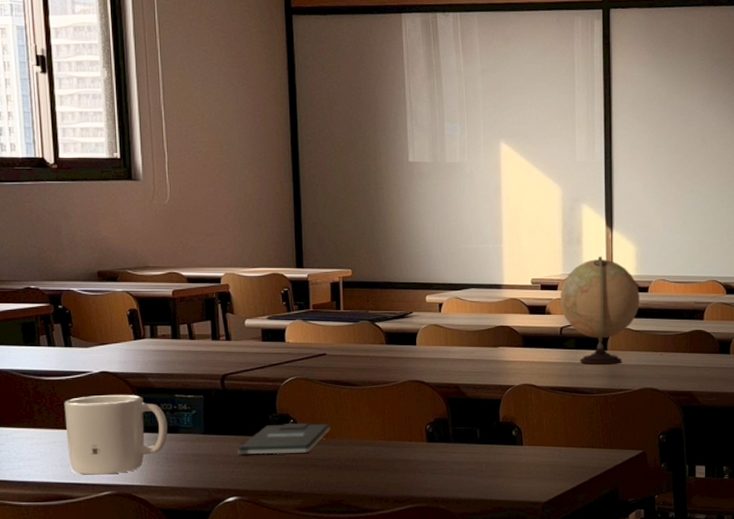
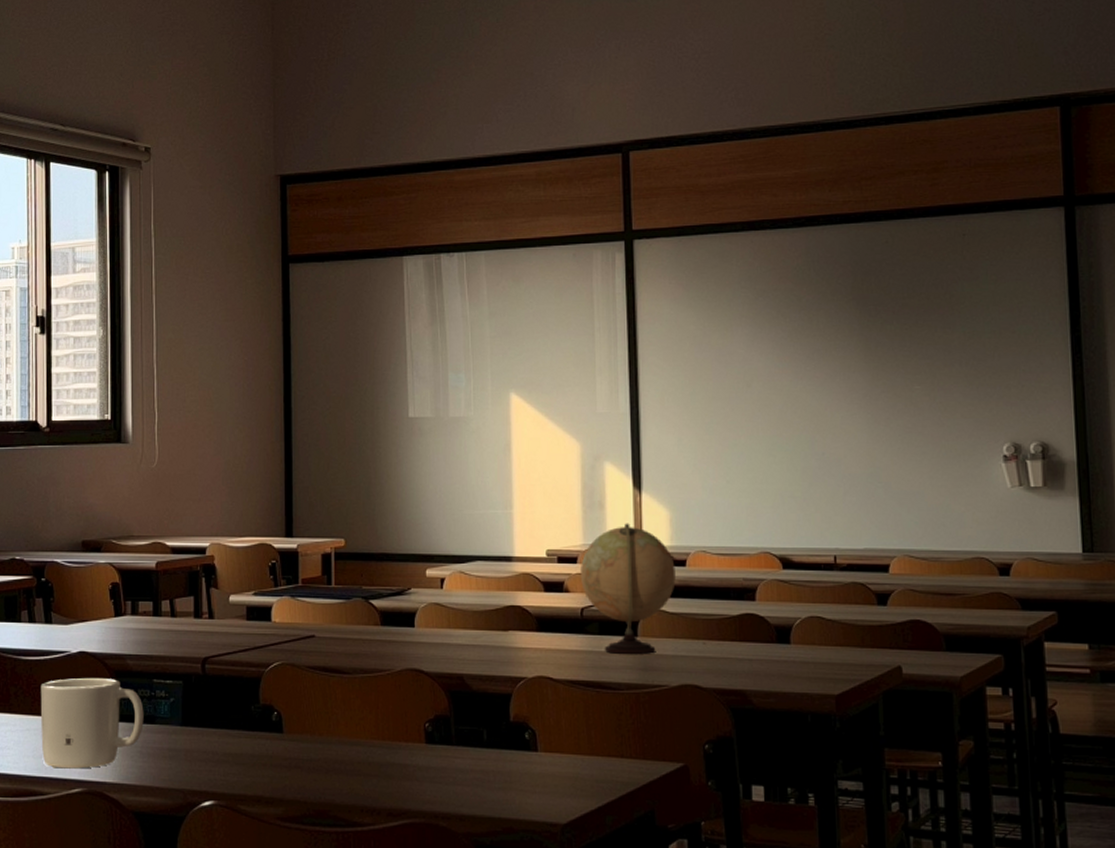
calculator: present [238,423,331,455] -> none [216,716,318,752]

